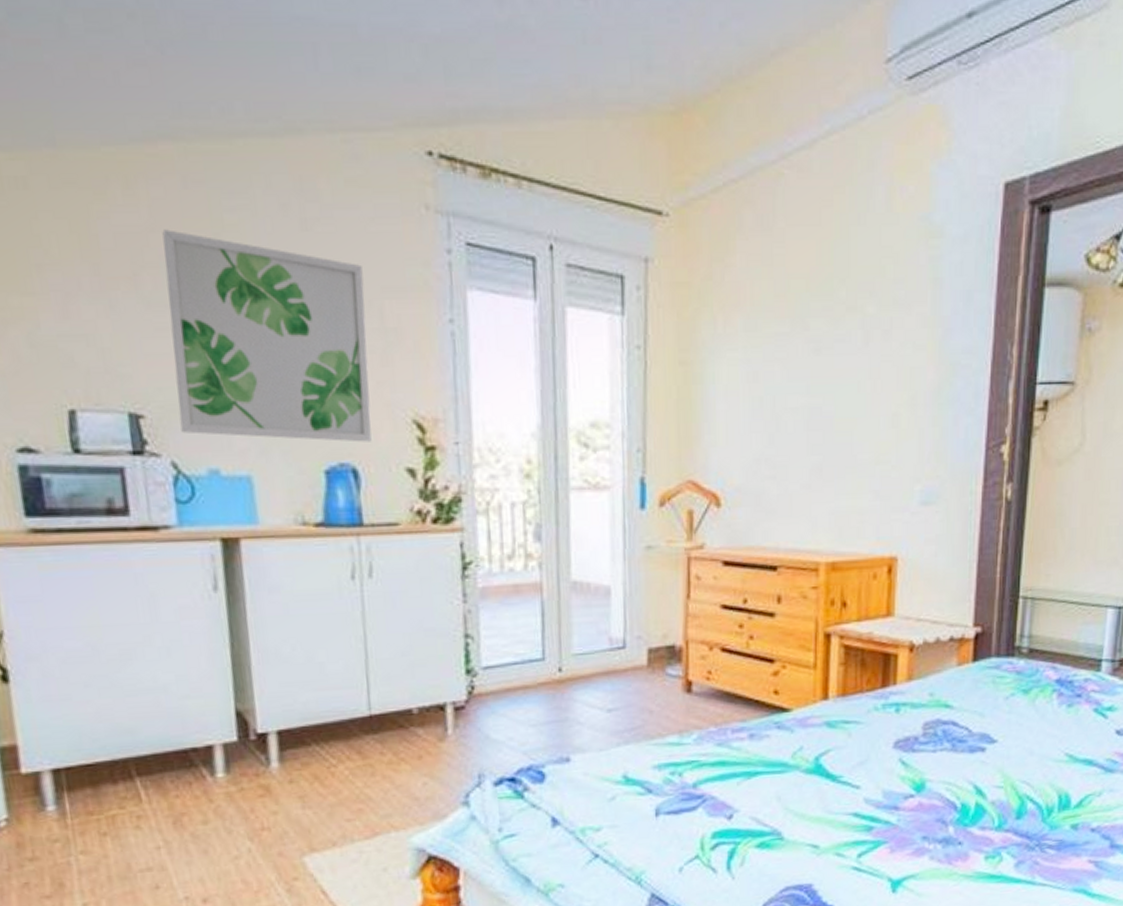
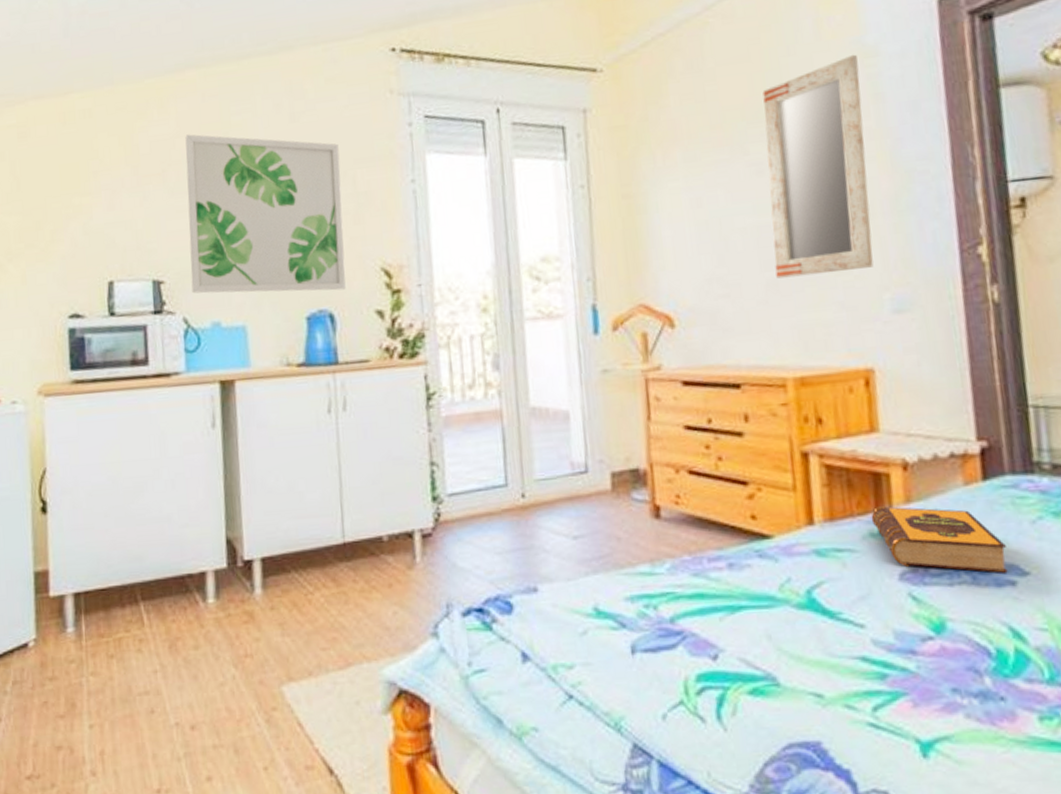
home mirror: none [821,232,923,463] -> present [762,54,874,279]
hardback book: none [877,683,982,741] -> present [871,506,1008,573]

